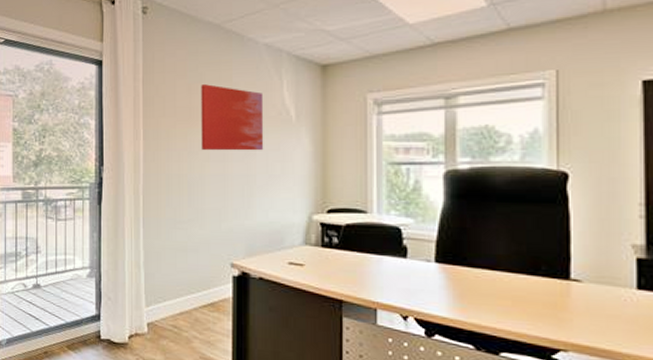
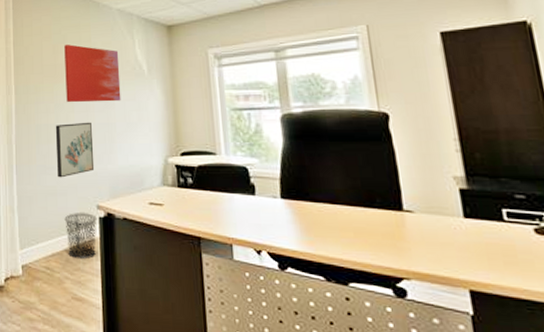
wall art: none [187,173,230,233] -> present [55,122,95,178]
waste bin: none [195,269,230,319] -> present [64,211,97,260]

